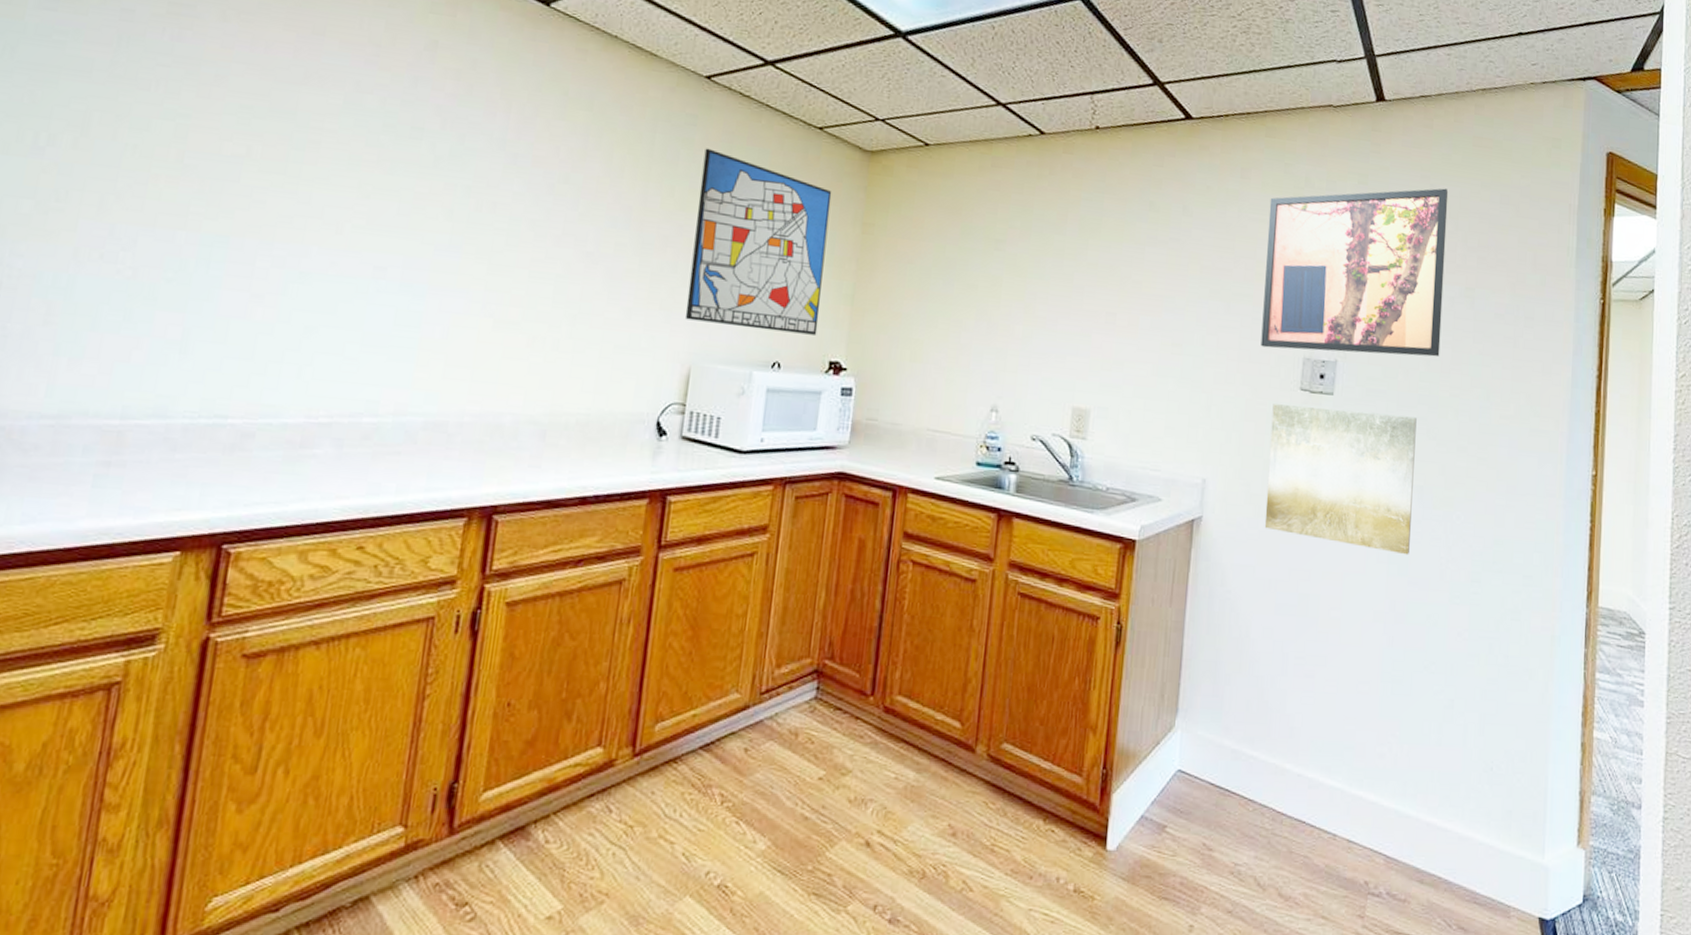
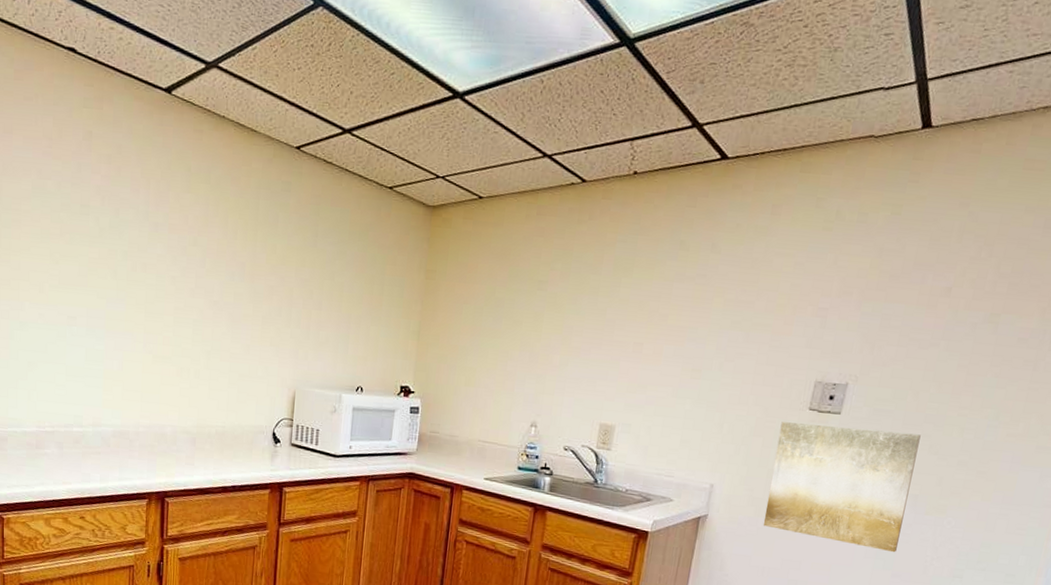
wall art: present [684,148,832,335] -> none [289,210,401,365]
wall art: present [1261,188,1449,357] -> none [775,215,988,380]

